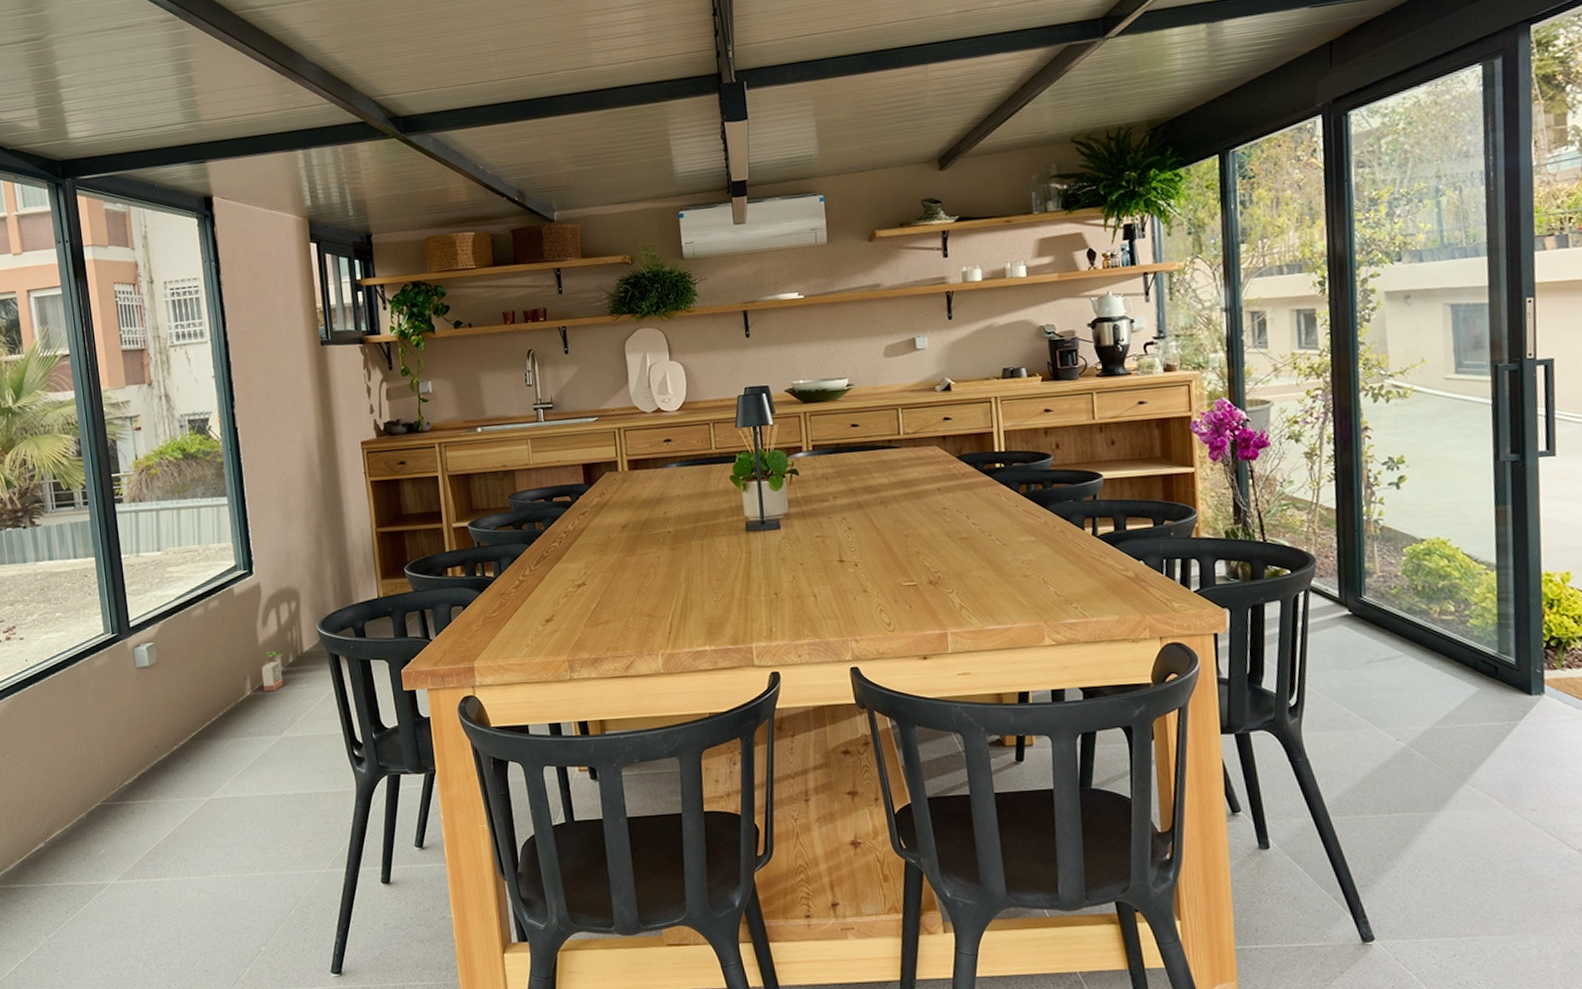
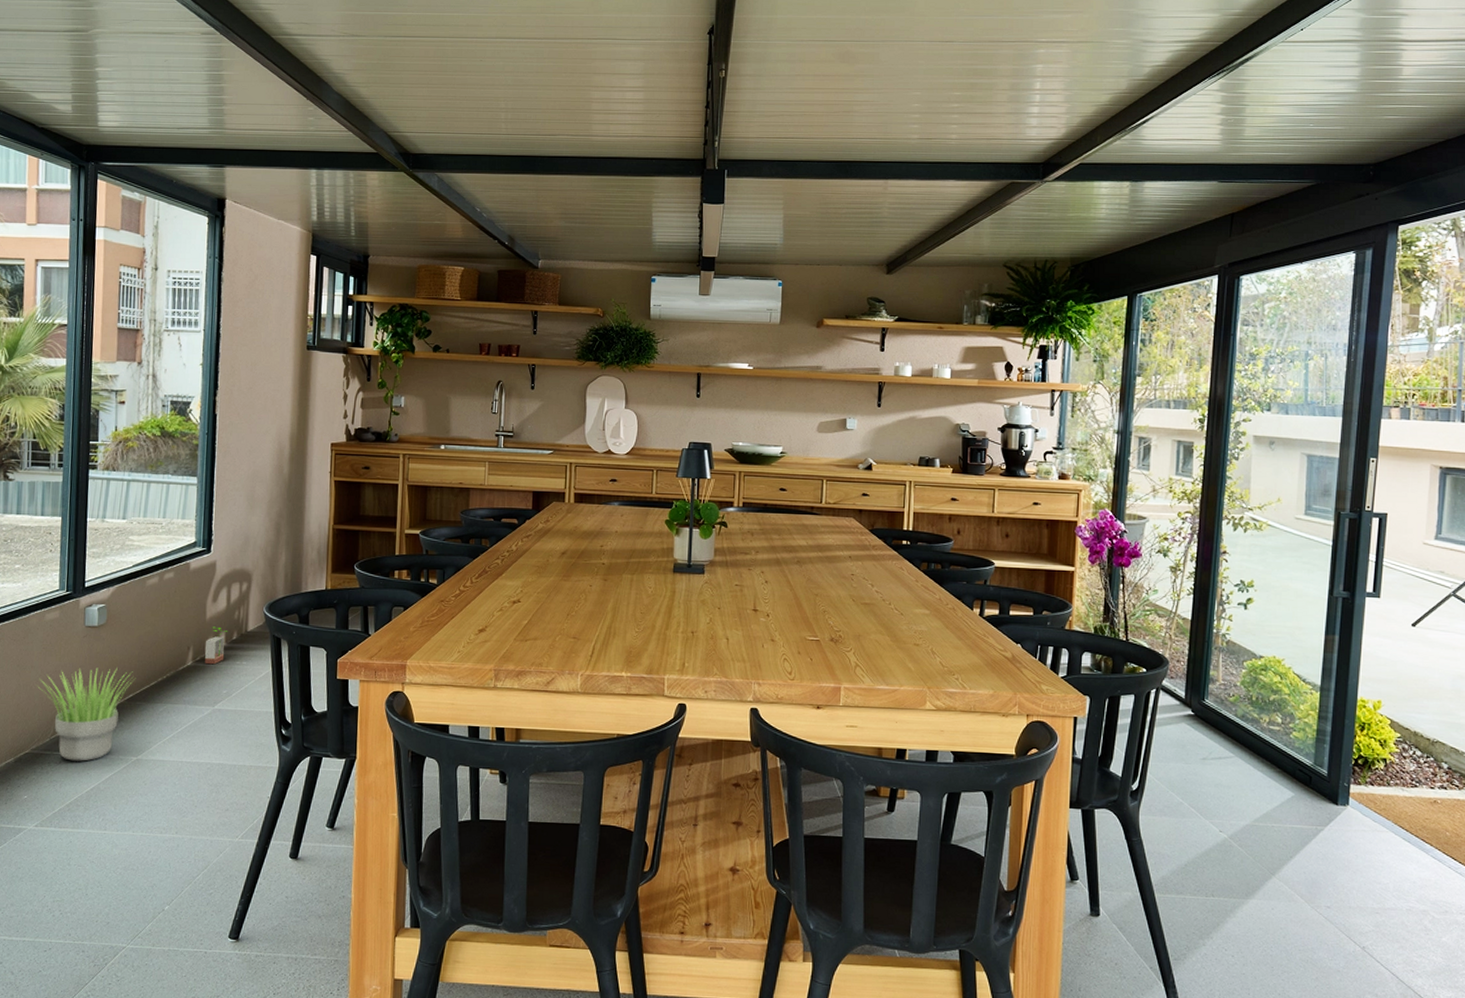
potted plant: none [99,706,195,809] -> present [38,667,135,761]

